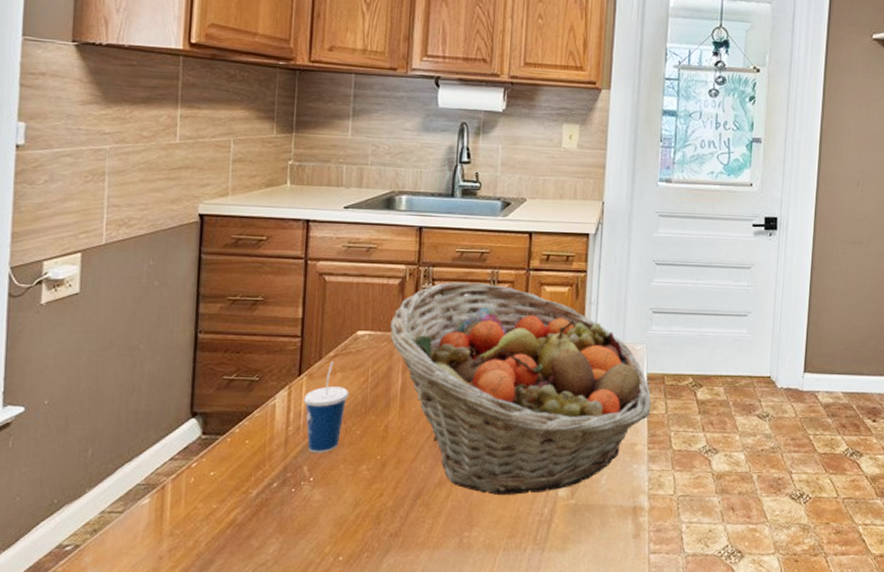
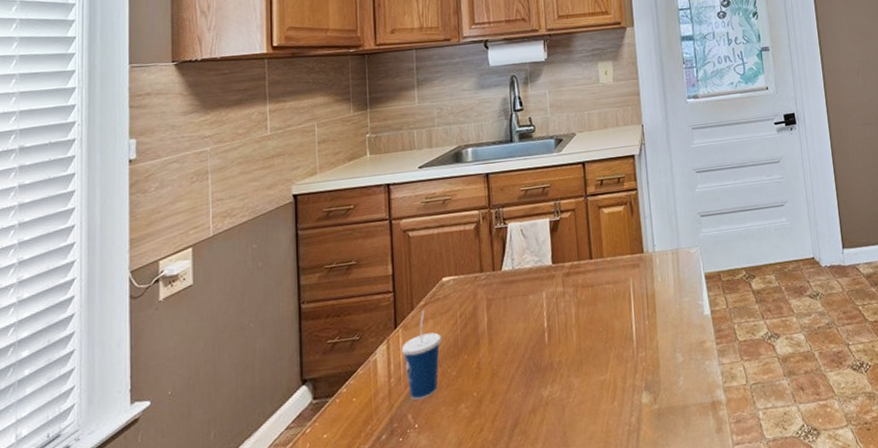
fruit basket: present [390,282,652,495] -> none [471,214,714,413]

